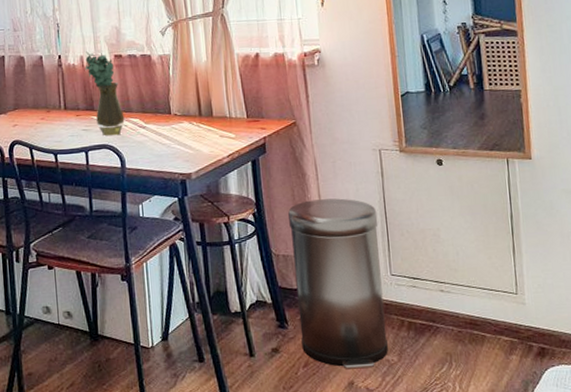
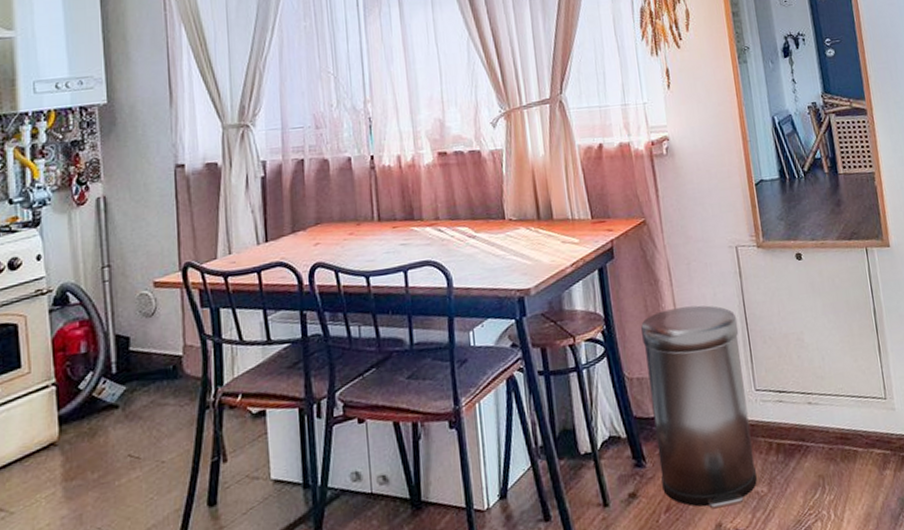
vase: present [85,51,125,137] -> none [403,150,451,251]

